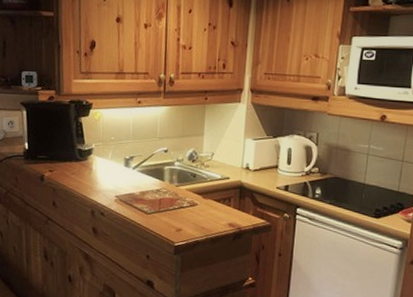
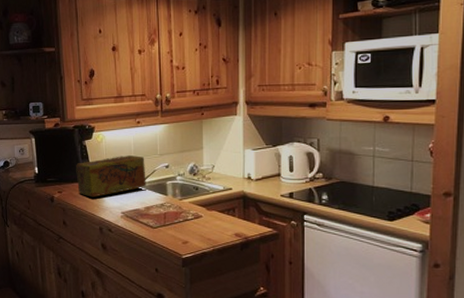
cereal box: none [69,136,144,179] -> present [76,155,146,198]

